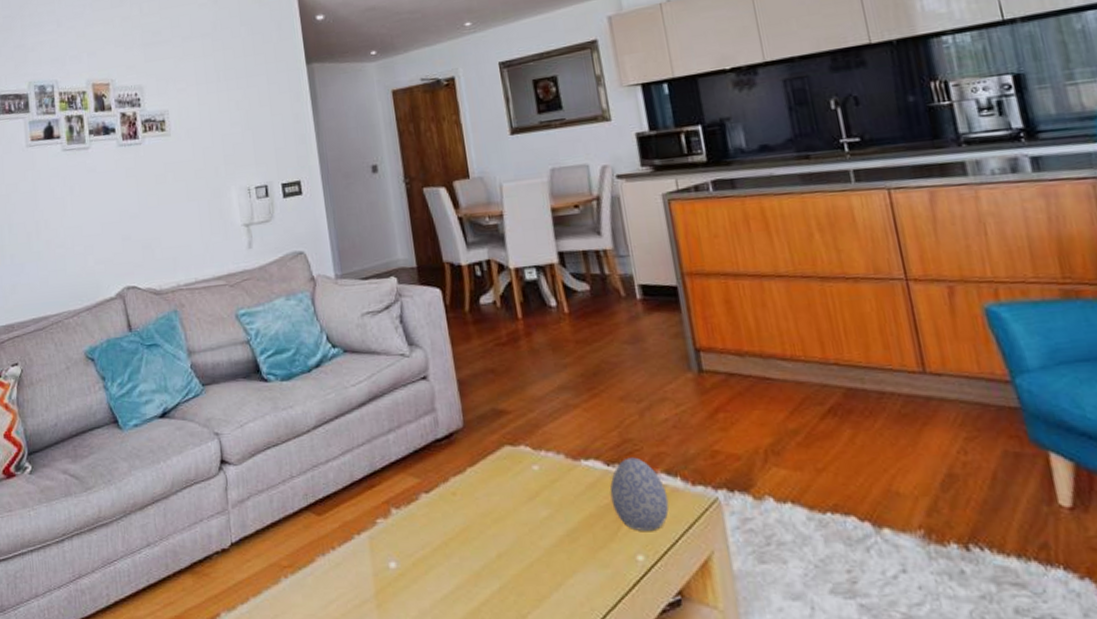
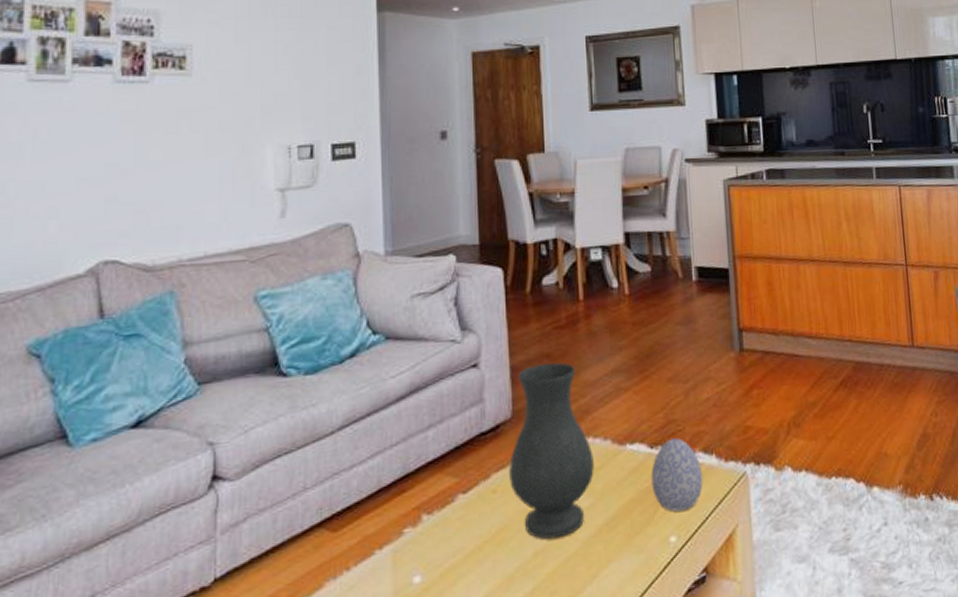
vase: none [465,377,550,544] -> present [509,362,594,539]

